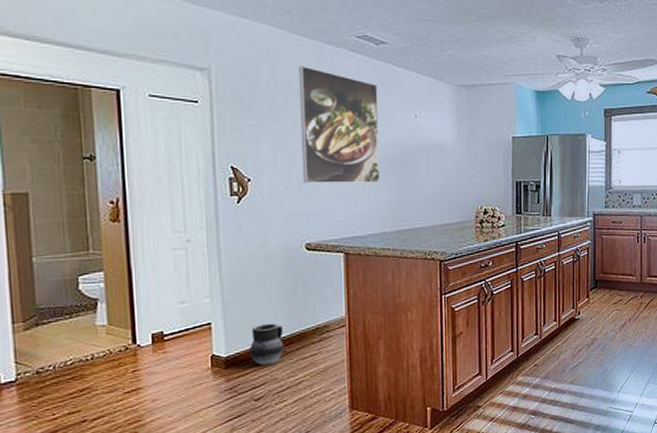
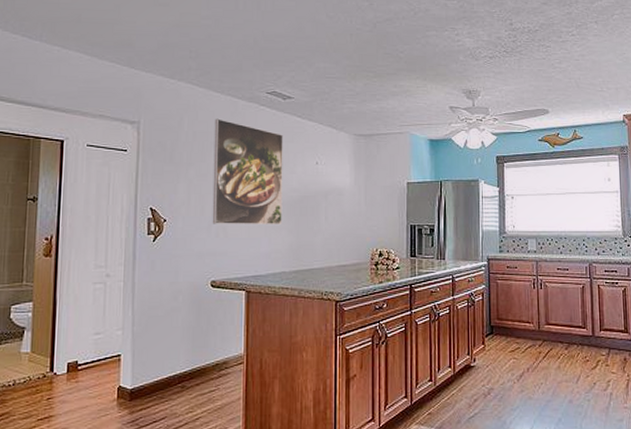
ceramic jug: present [249,323,284,365] -> none [152,357,186,399]

